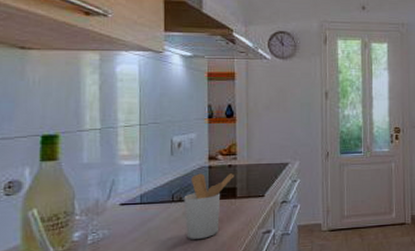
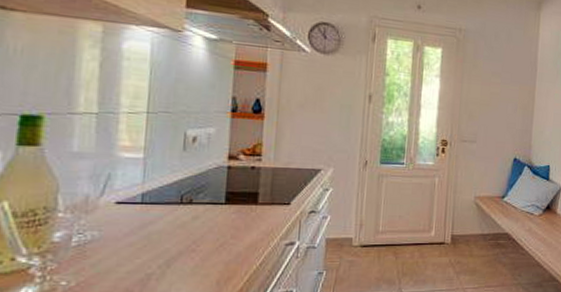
utensil holder: present [183,173,235,239] -> none [194,173,258,247]

